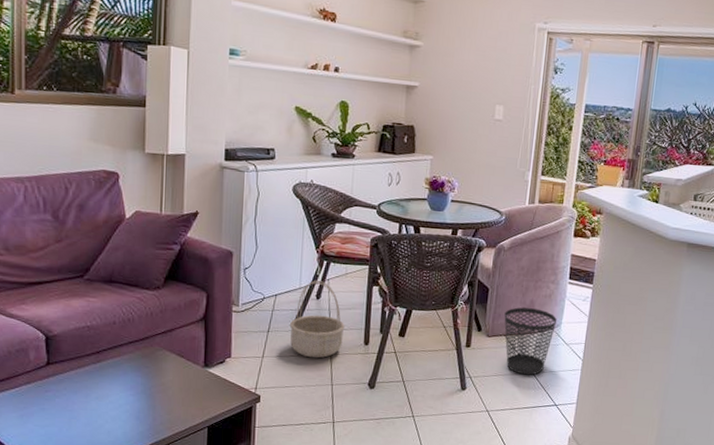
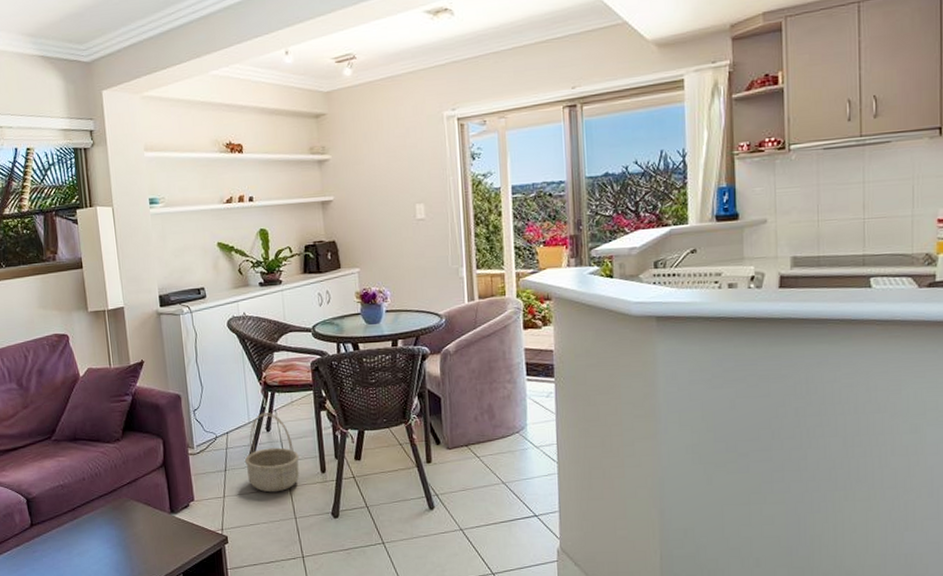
wastebasket: present [504,307,557,375] -> none [462,412,522,486]

